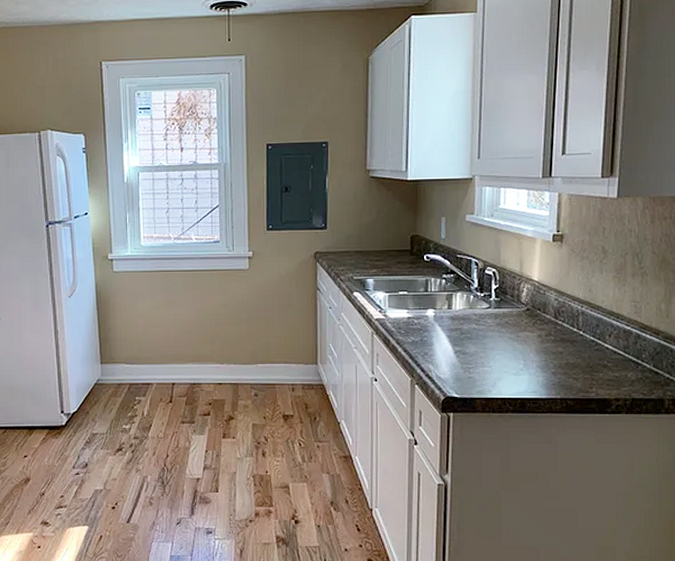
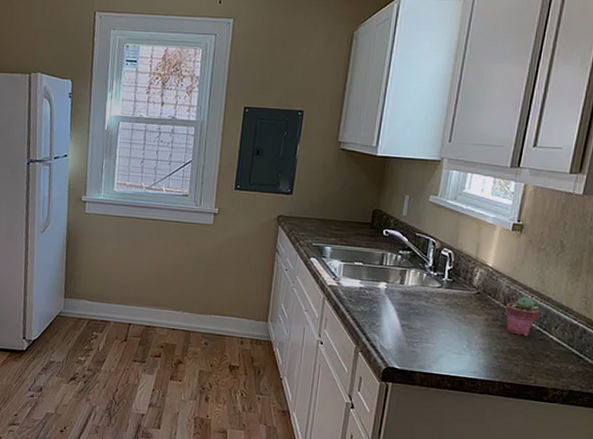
potted succulent: none [557,307,591,348] -> present [505,296,540,336]

